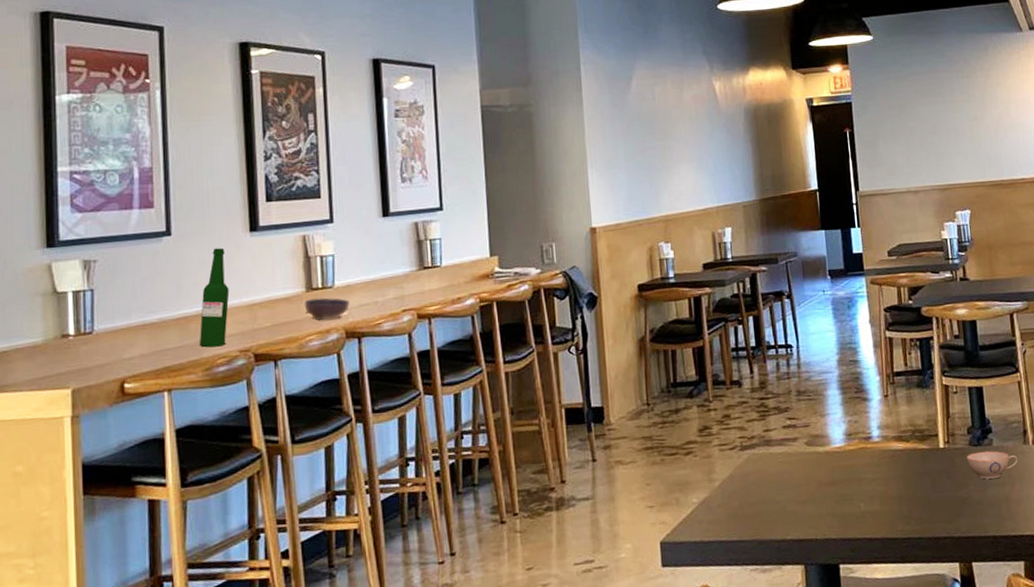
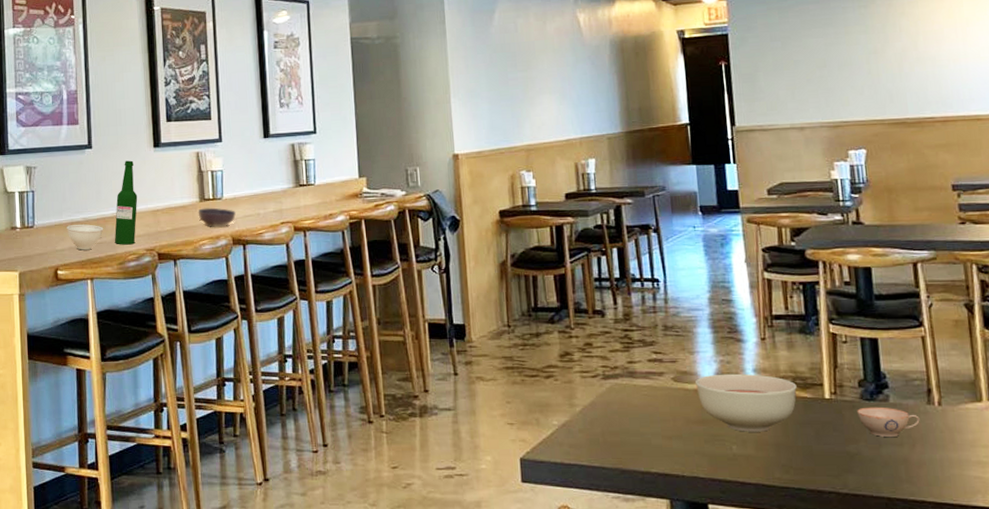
bowl: none [136,325,186,357] -> present [66,224,104,250]
bowl: none [827,431,916,489] -> present [695,373,797,432]

